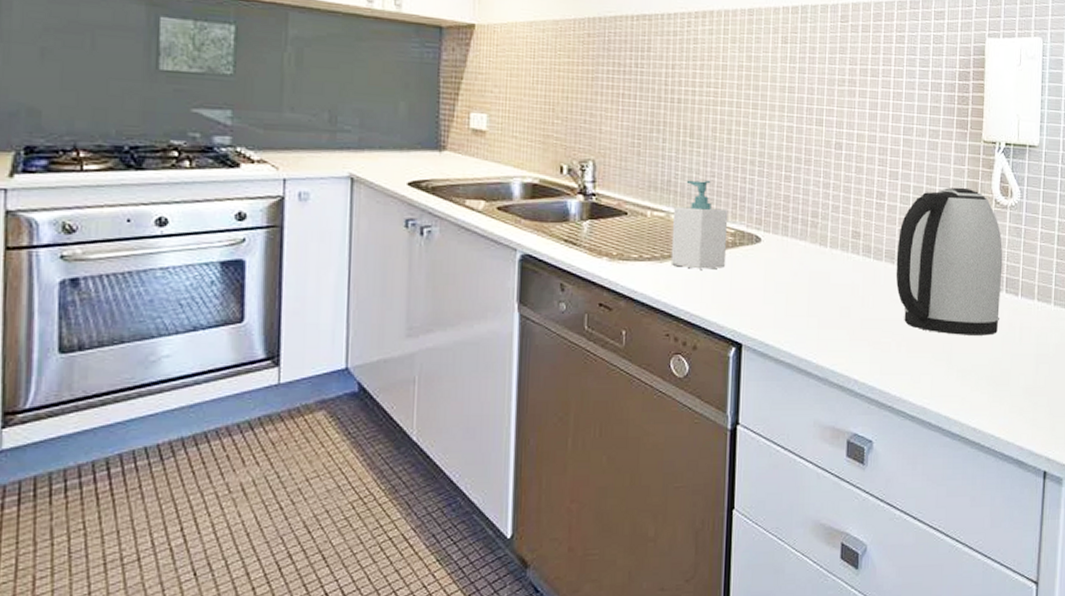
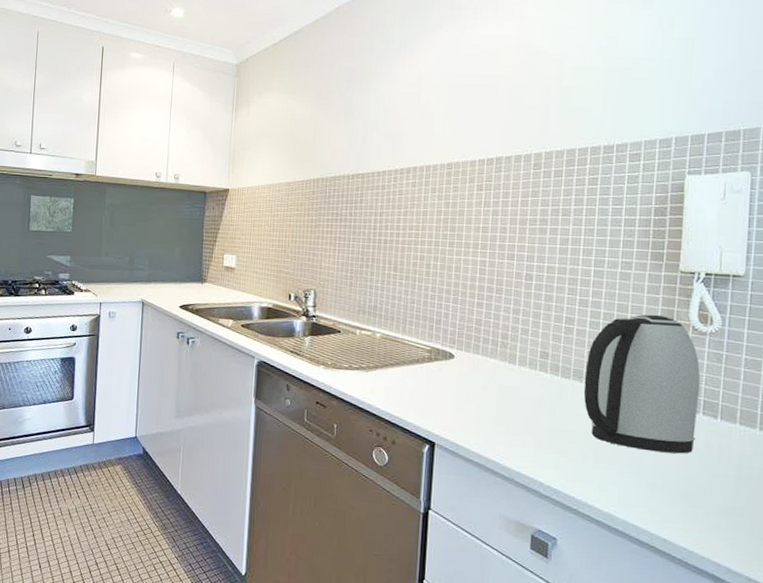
soap bottle: present [670,180,728,269] -> none [375,306,426,379]

